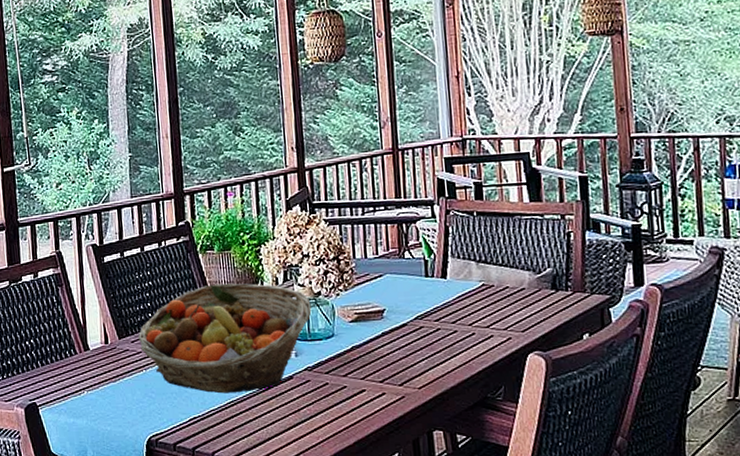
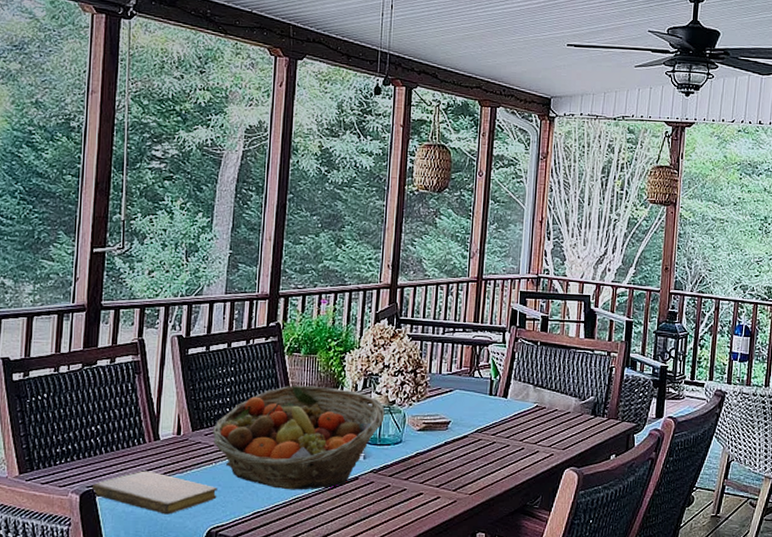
notebook: none [33,381,152,424] -> present [91,471,217,515]

